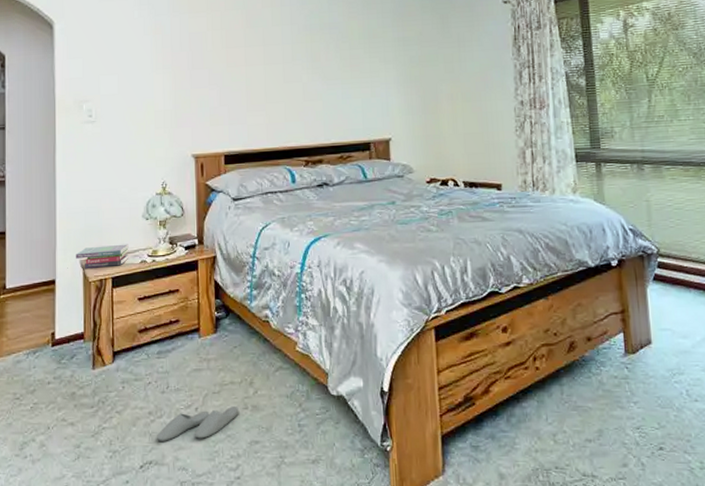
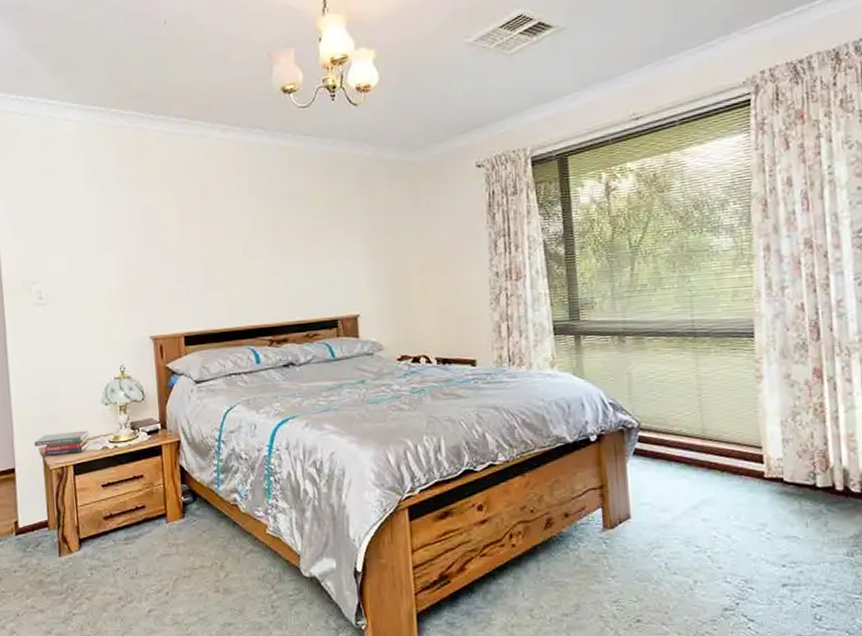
slippers: present [156,407,239,441] -> none [127,590,210,626]

